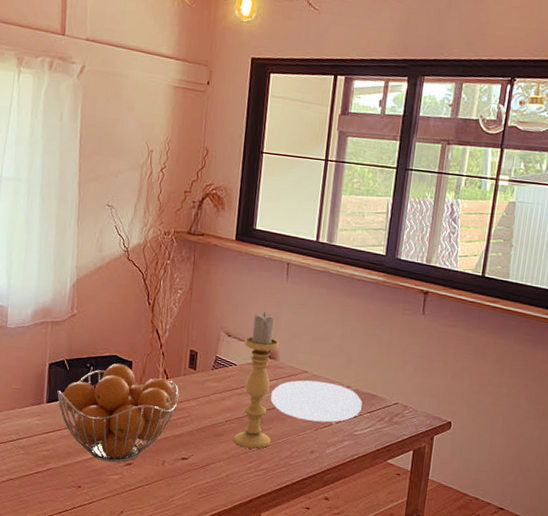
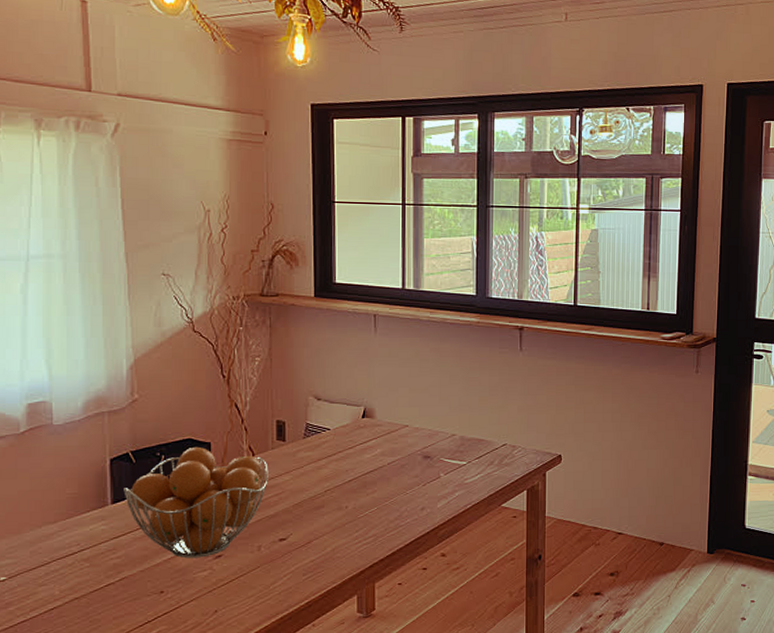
candle holder: present [234,312,280,449] -> none [336,369,377,517]
plate: present [271,380,362,422] -> none [372,434,469,477]

